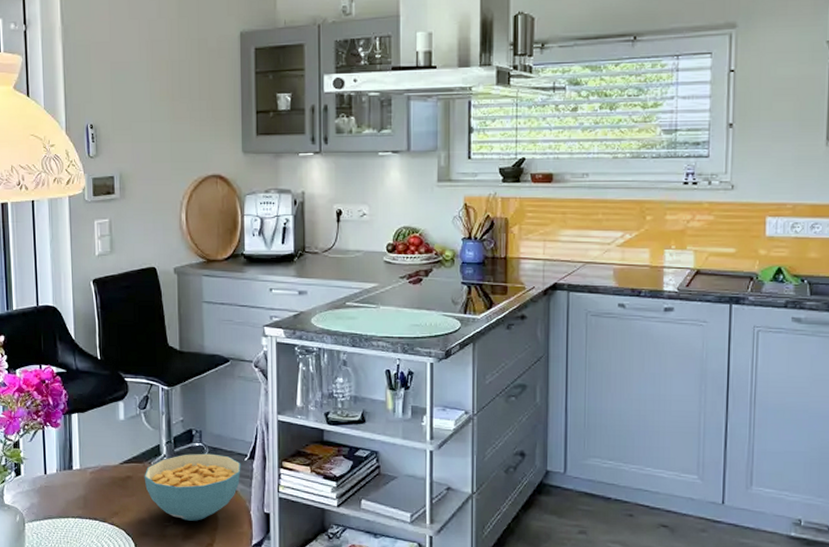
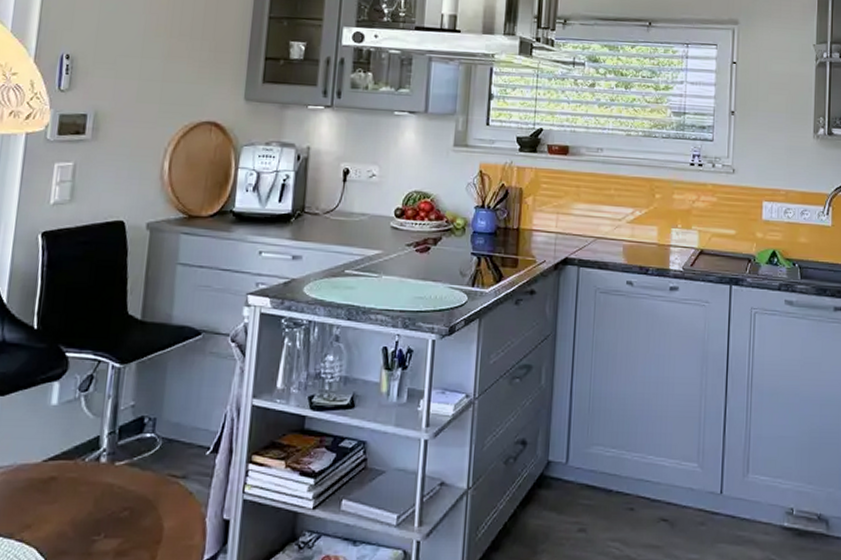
cereal bowl: present [144,453,241,521] -> none [73,446,201,533]

